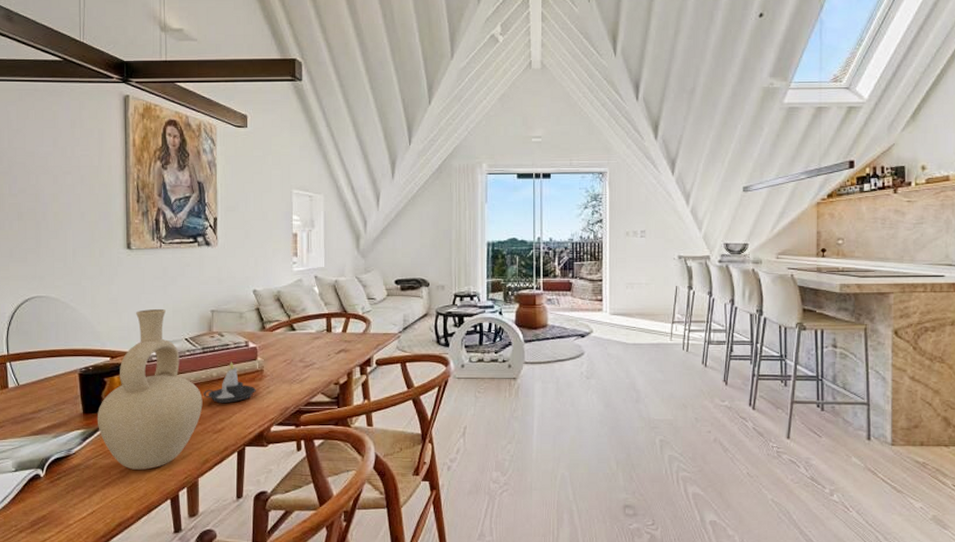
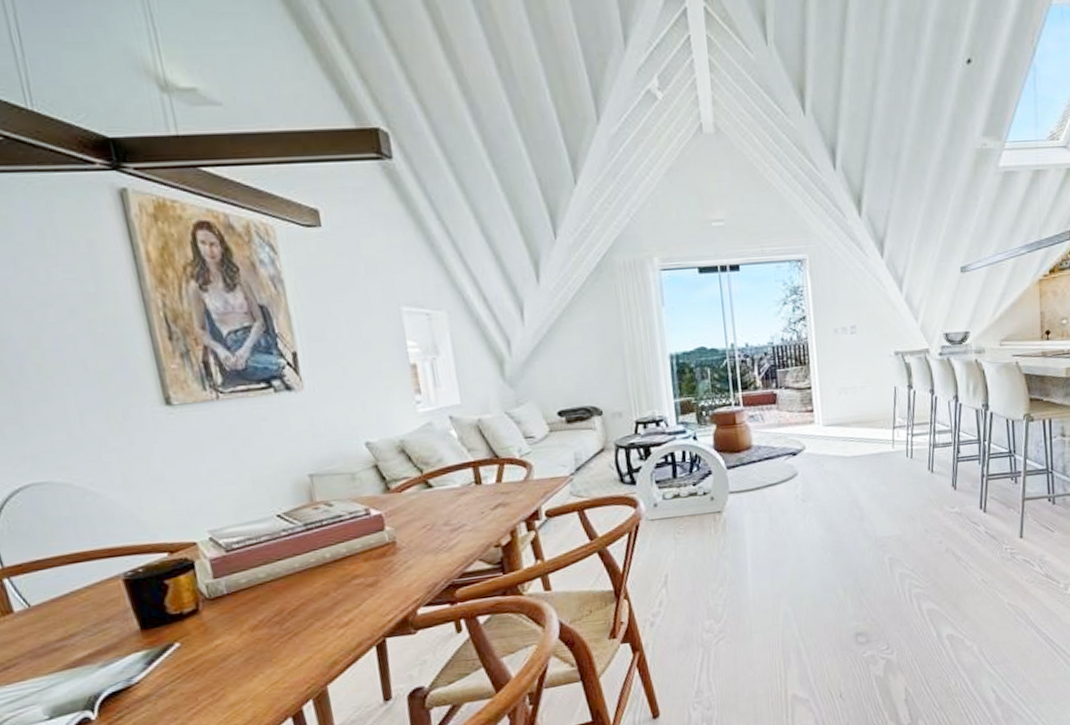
vase: present [97,308,203,470] -> none [162,480,318,690]
candle: present [204,361,256,403] -> none [316,536,390,590]

